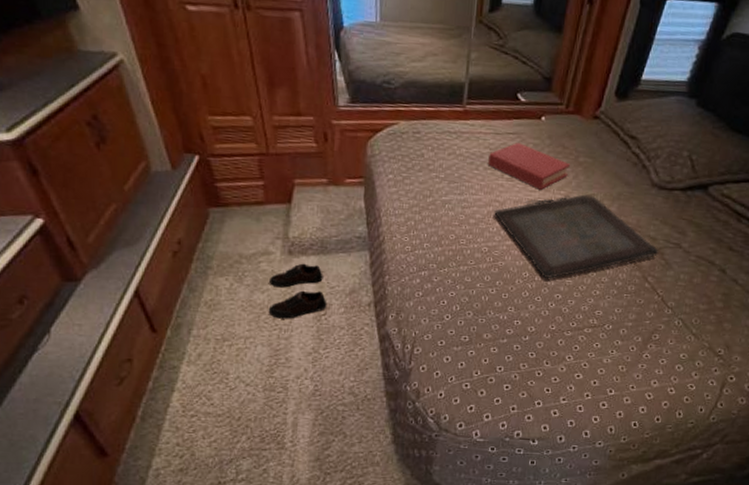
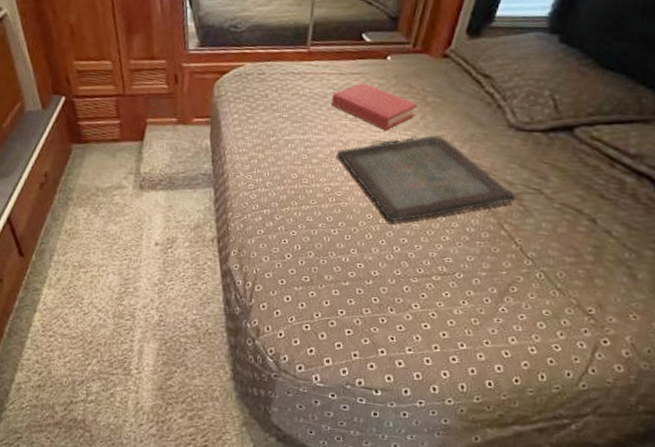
shoe: present [268,263,326,319] -> none [120,197,172,250]

